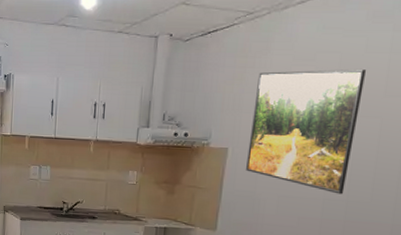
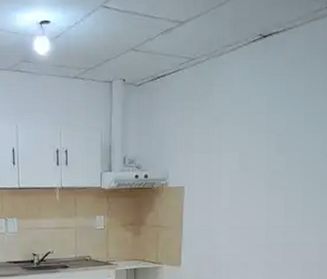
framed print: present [246,68,366,195] -> none [201,108,288,221]

